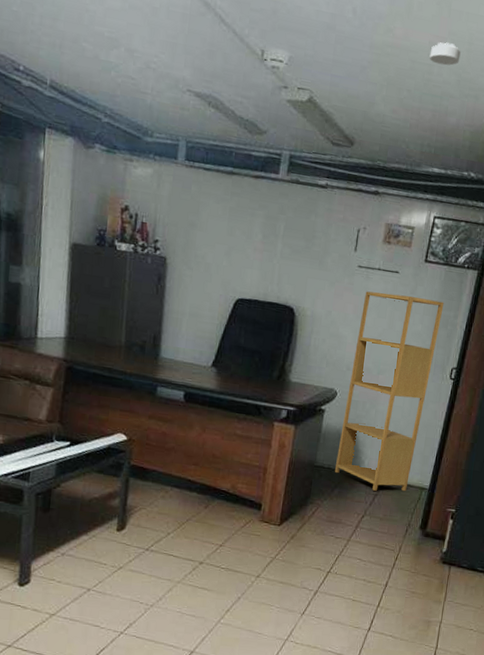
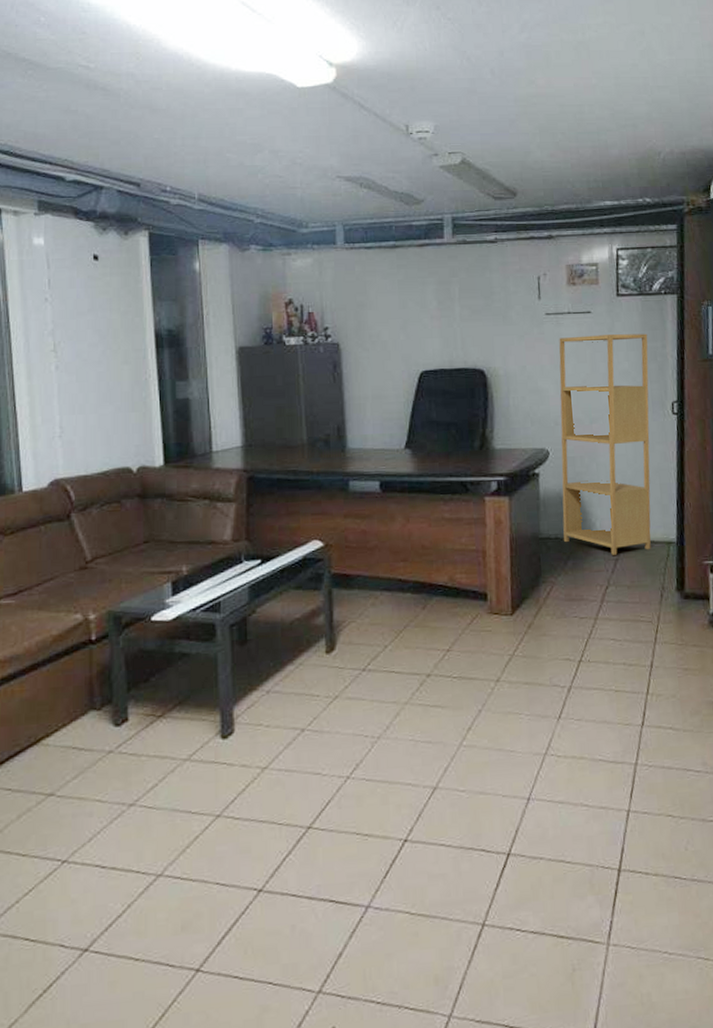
smoke detector: present [429,42,461,66] -> none [577,81,609,103]

